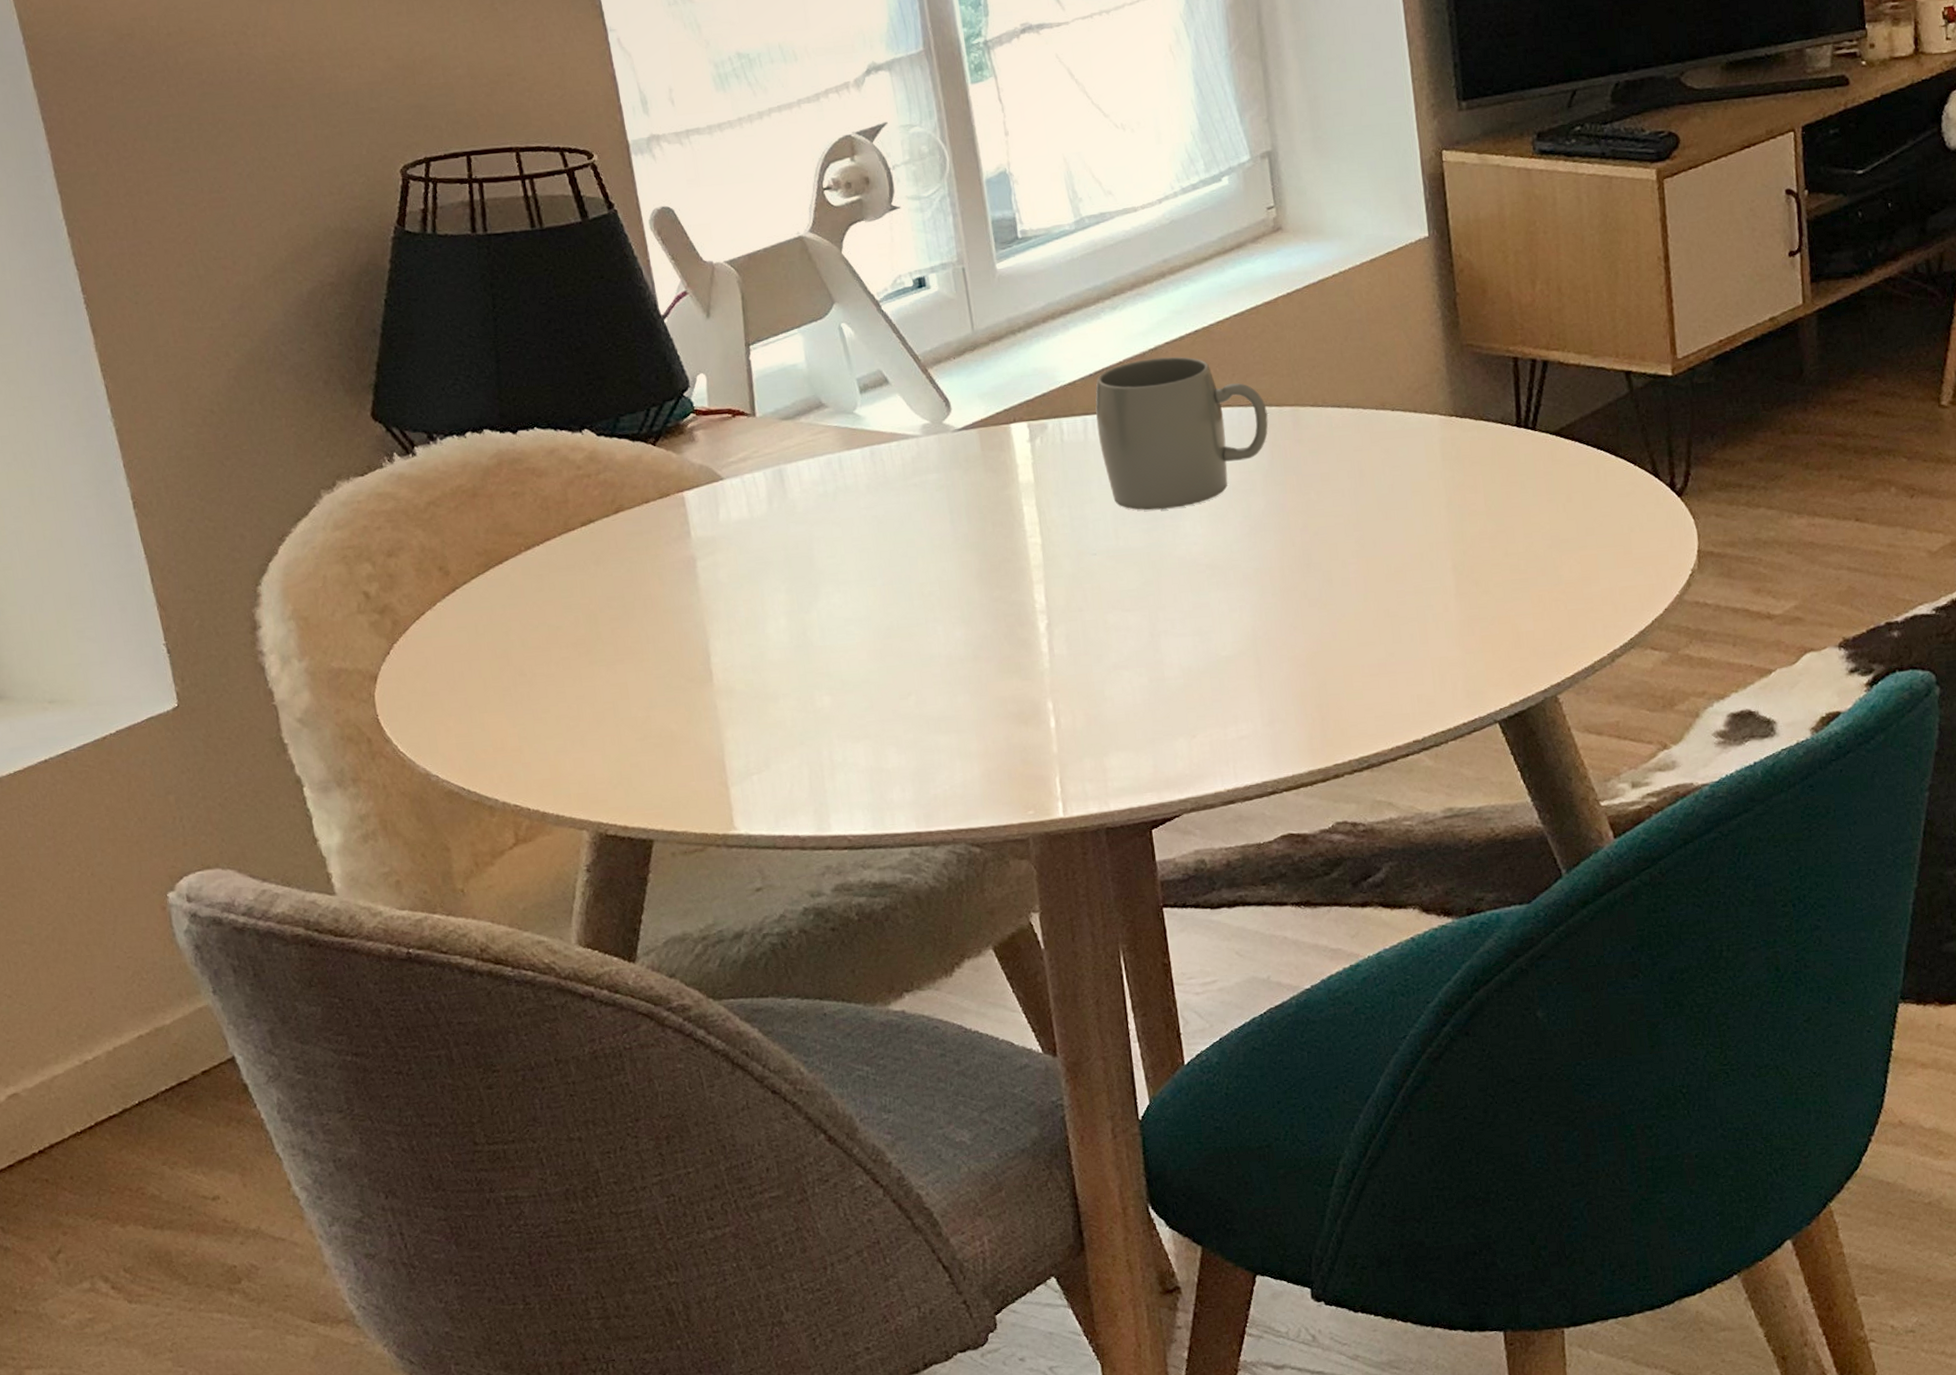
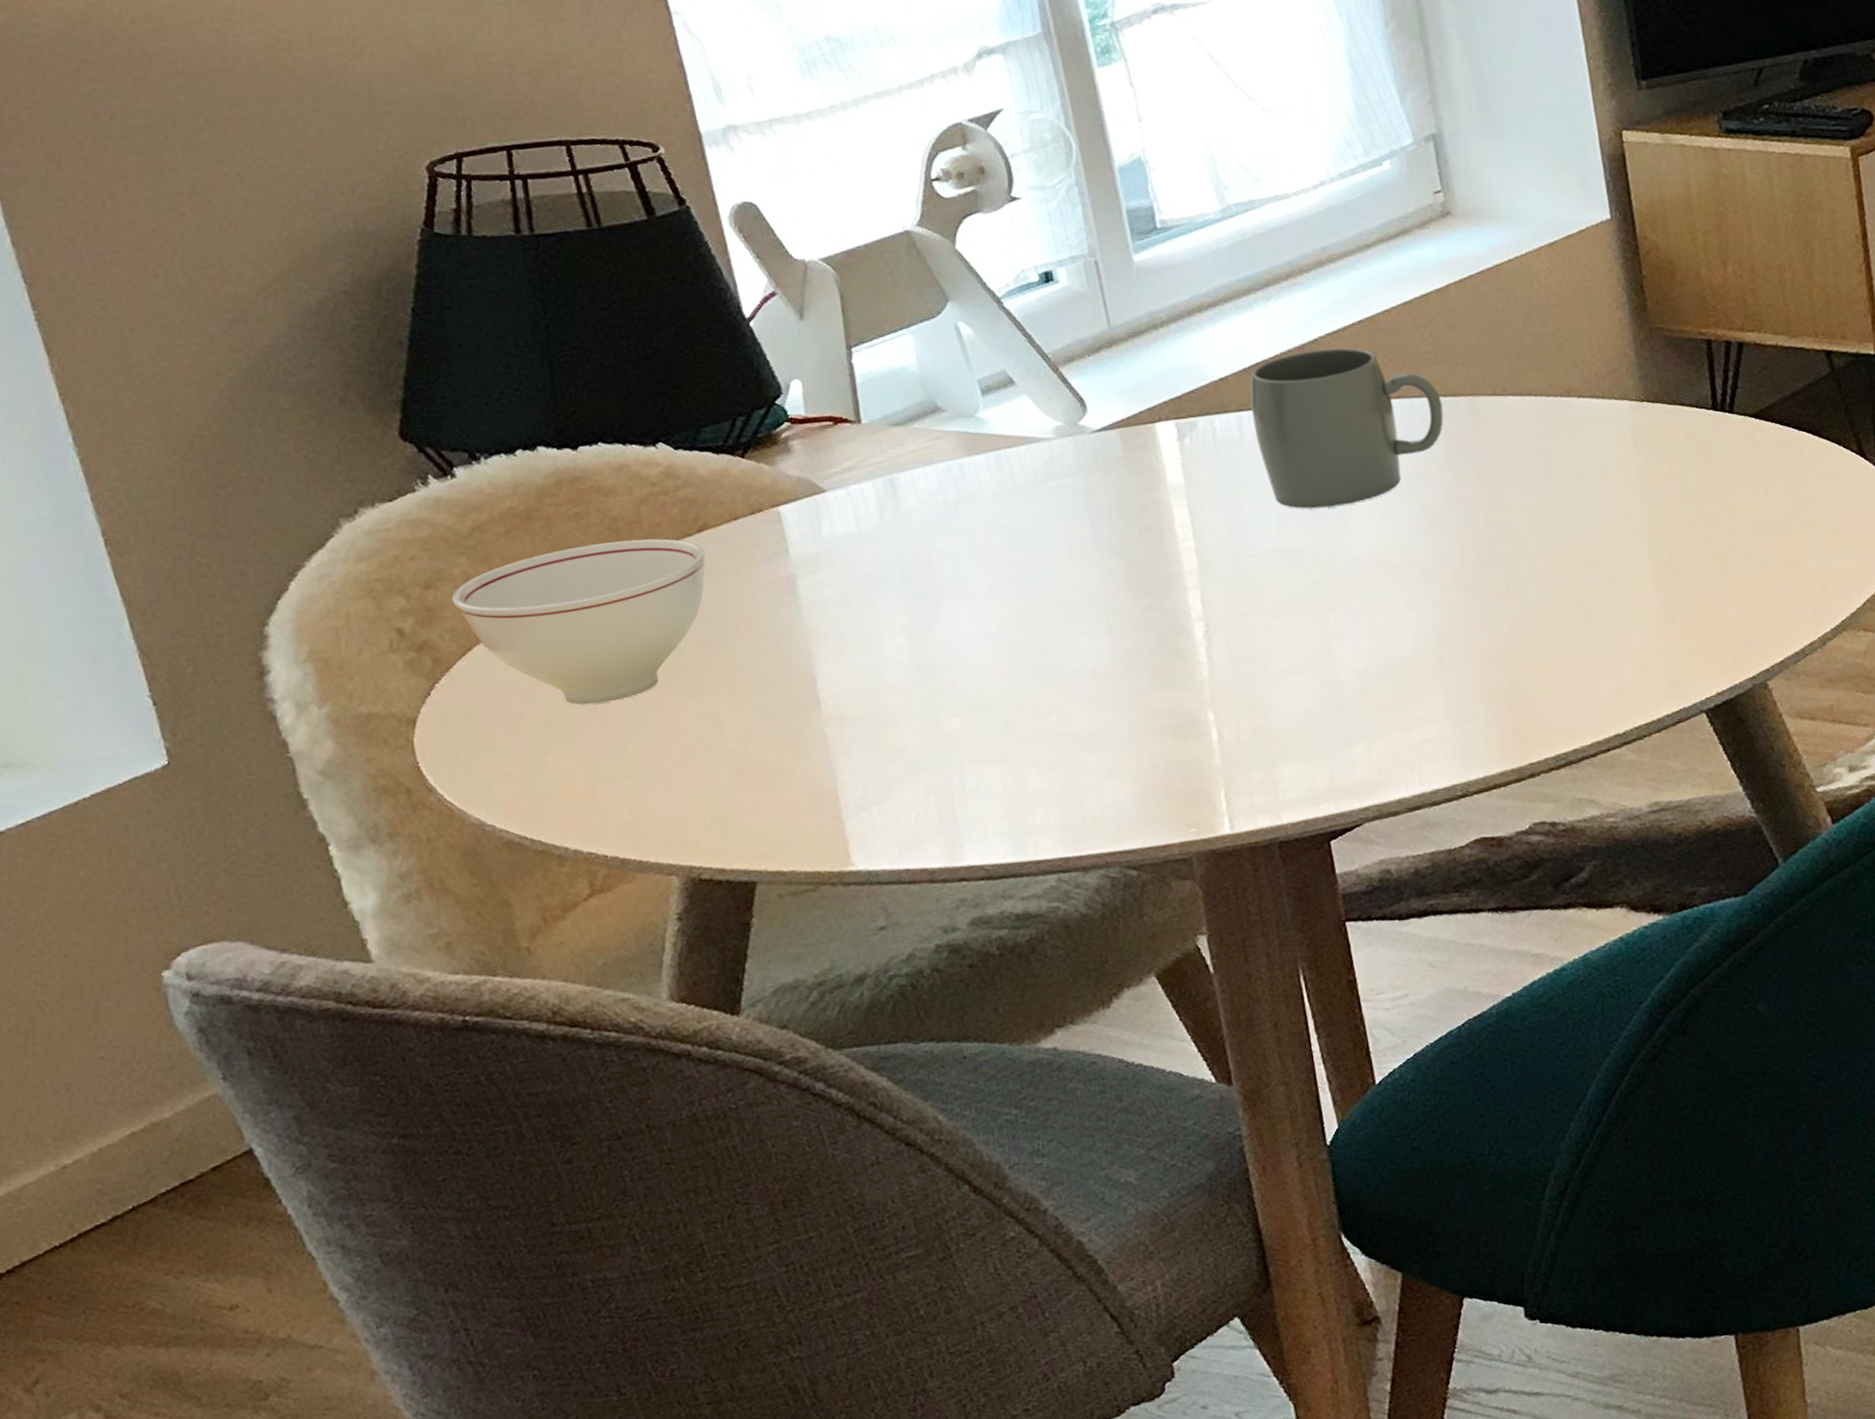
bowl: none [409,517,621,669] -> present [451,538,706,705]

